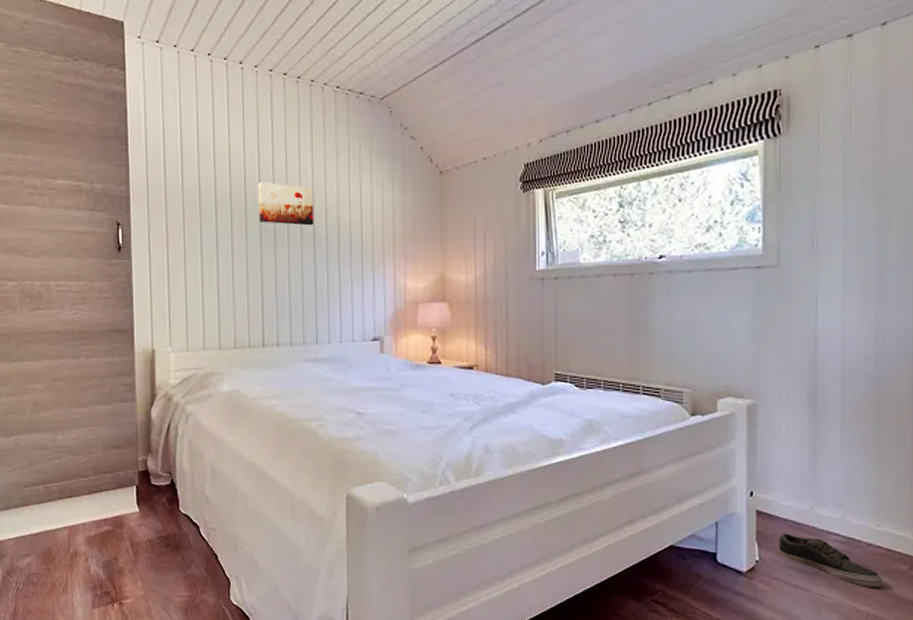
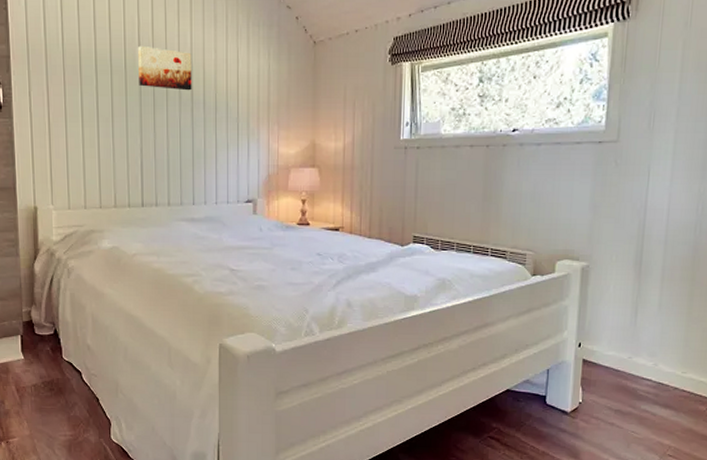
shoe: present [779,533,883,589] -> none [599,379,685,426]

